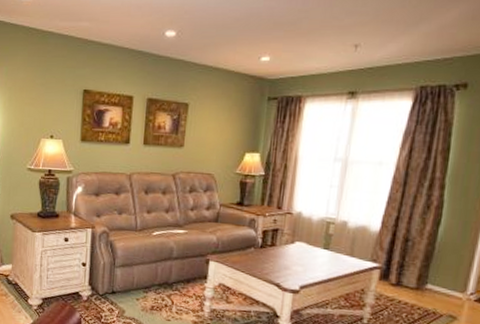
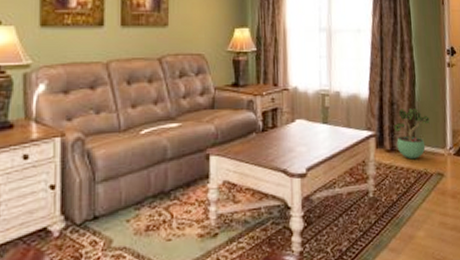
potted plant: none [403,246,451,298] -> present [393,108,430,160]

